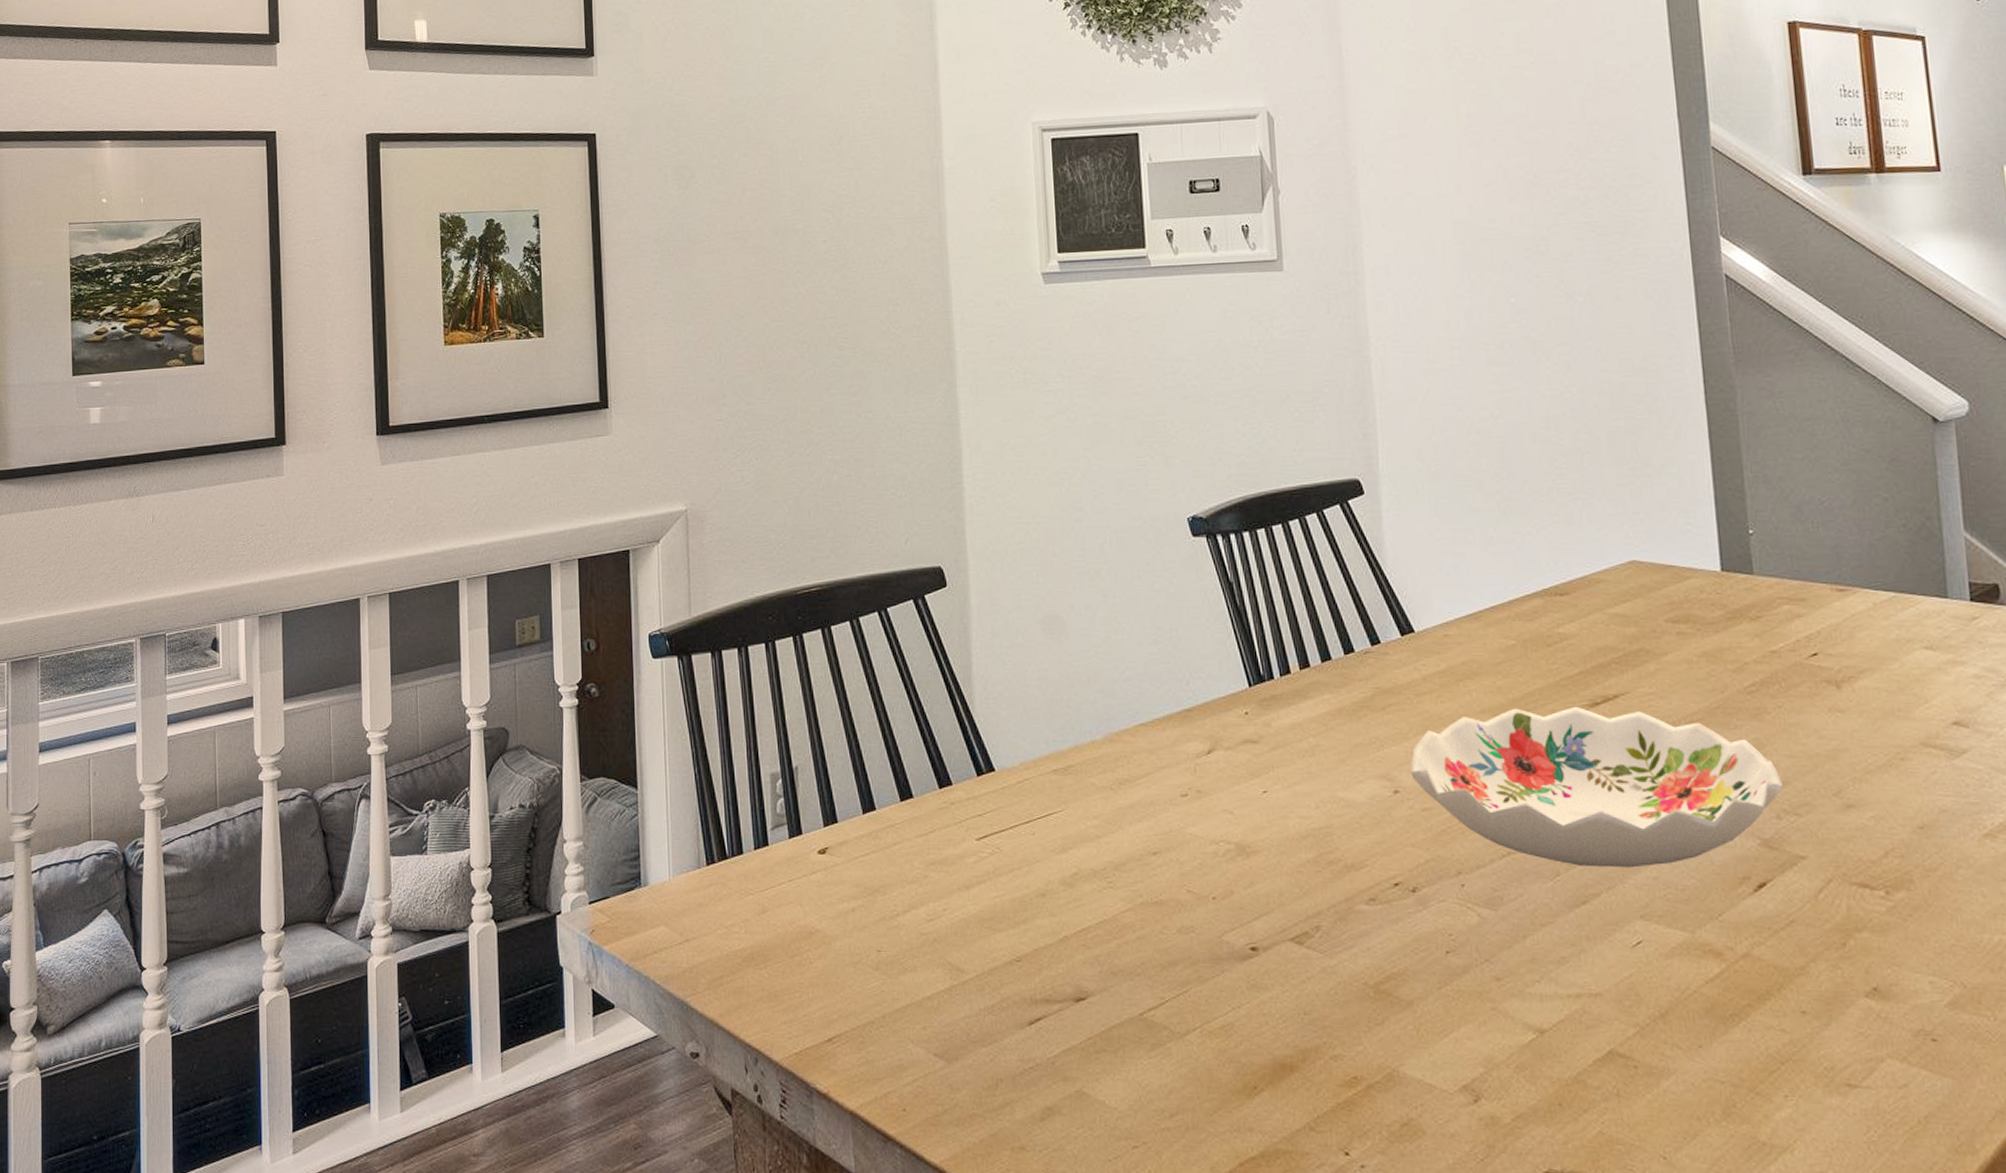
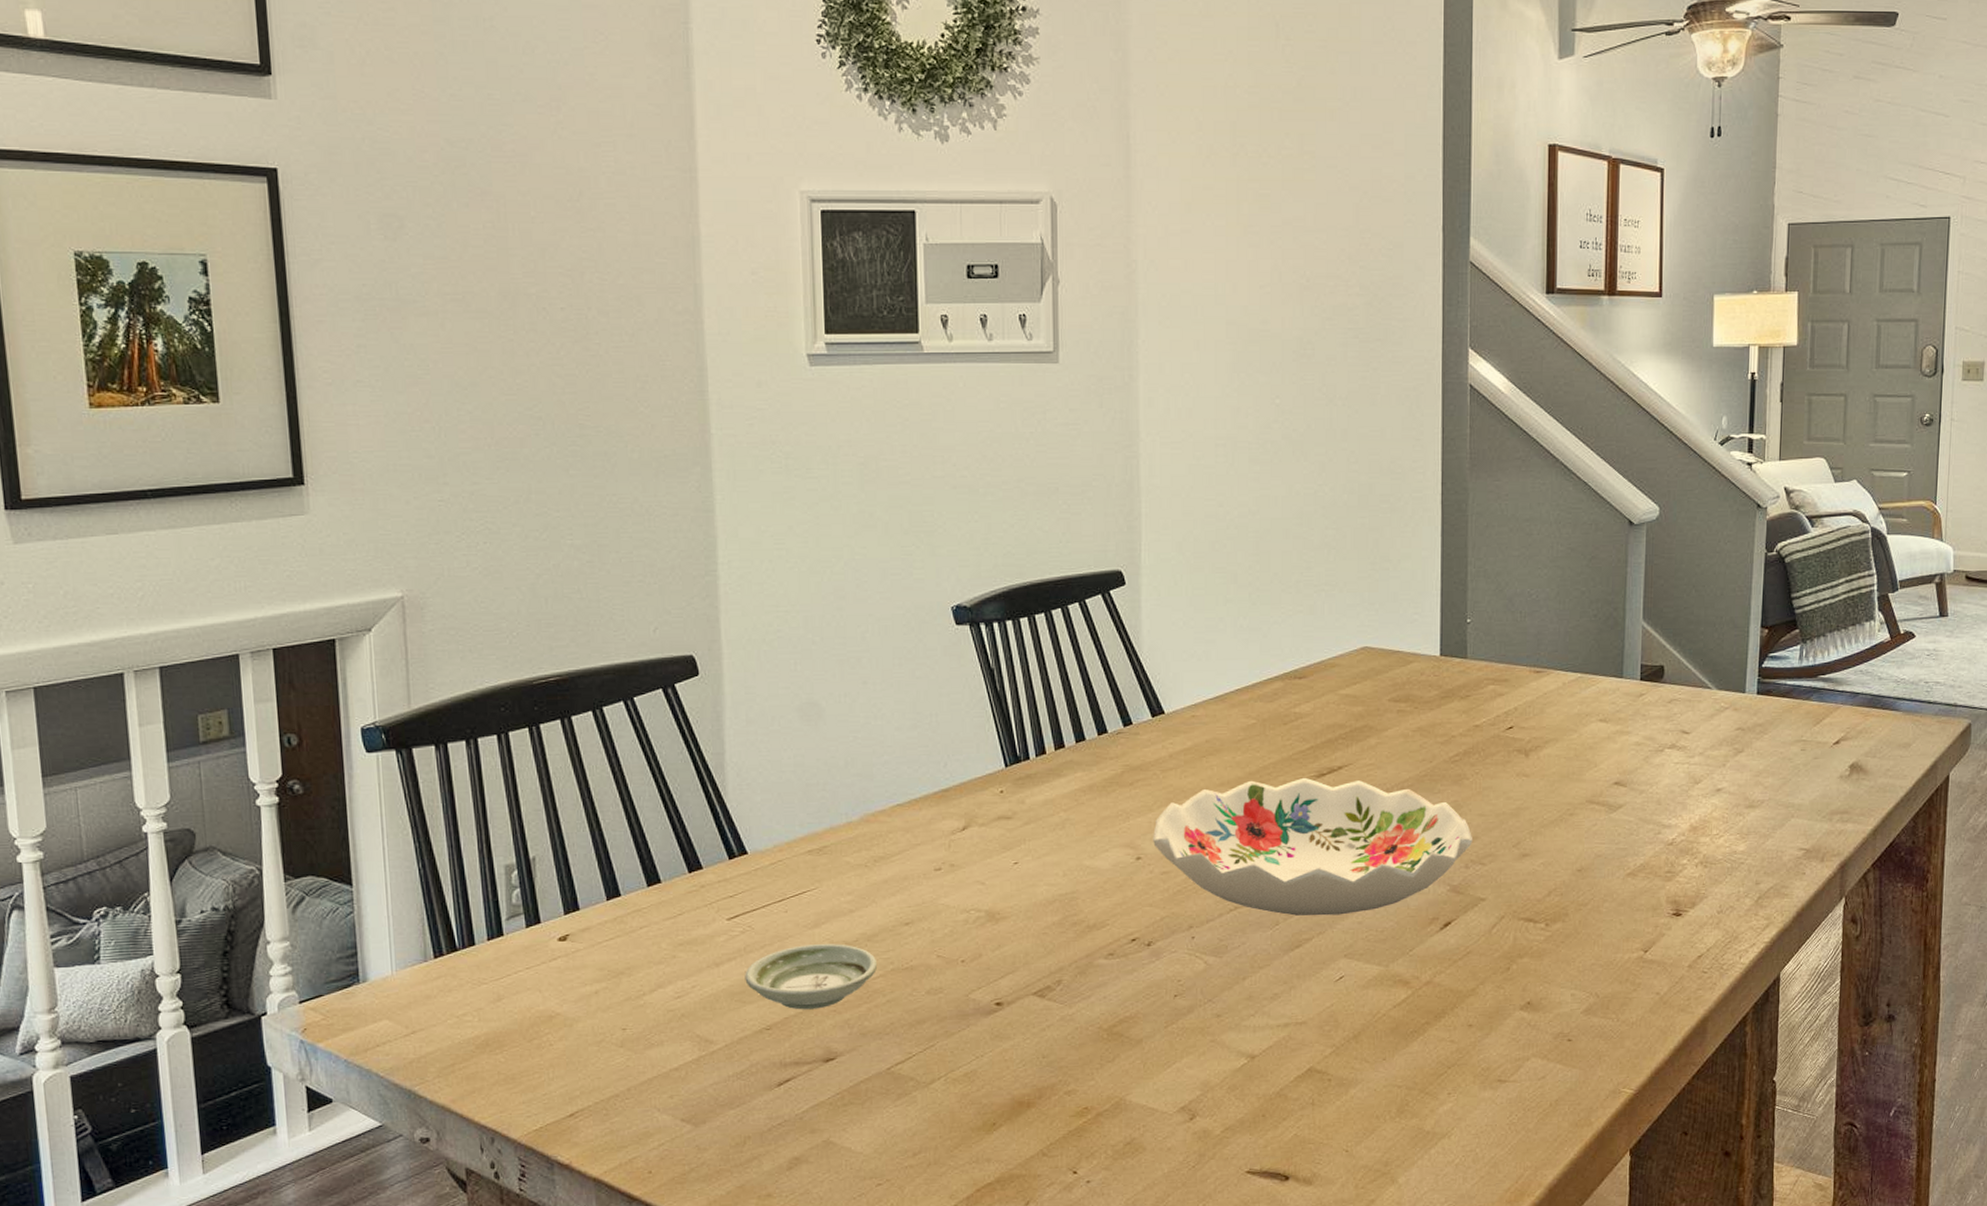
saucer: none [994,871,1126,942] -> present [745,944,878,1010]

